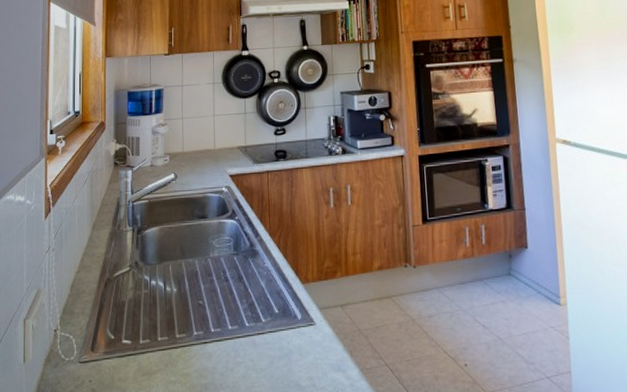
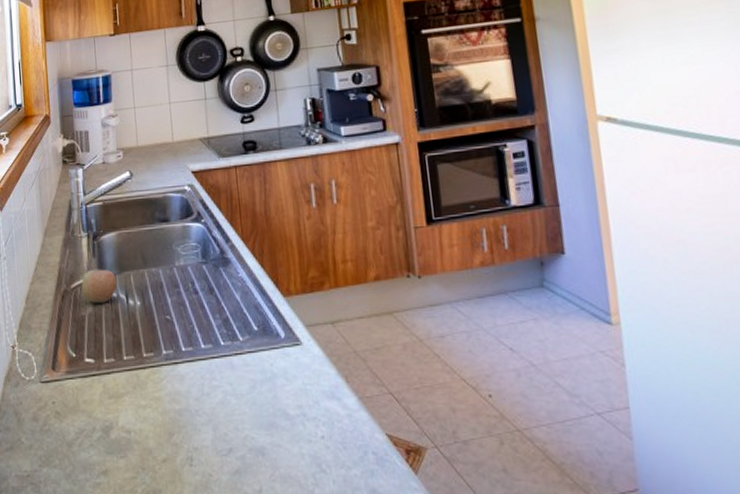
fruit: none [124,255,157,290] -> present [82,263,117,303]

